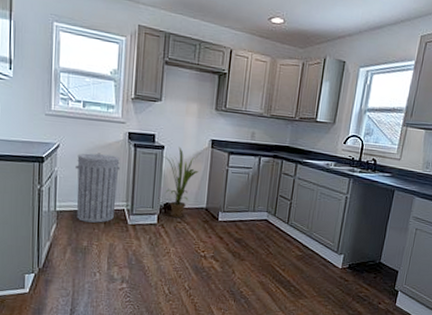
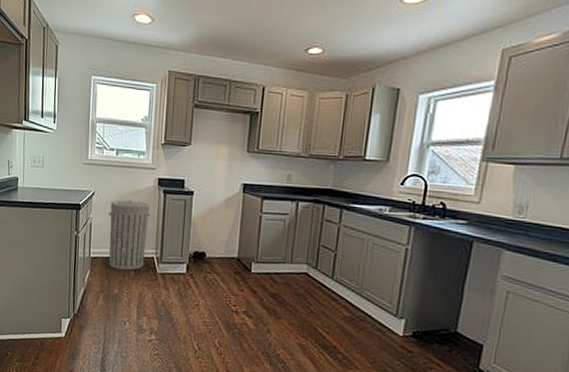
house plant: present [162,146,202,218] -> none [192,192,233,268]

